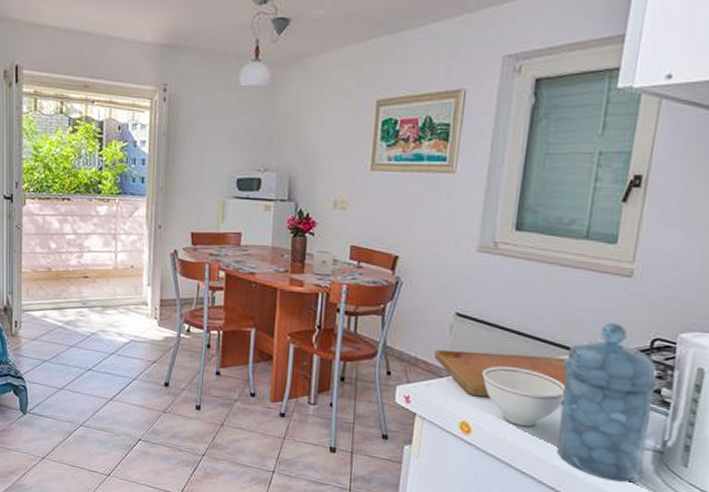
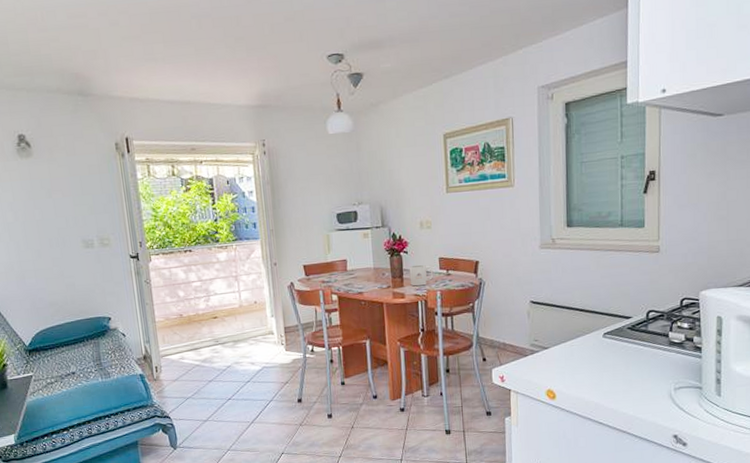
cutting board: present [434,349,568,402] -> none [518,325,623,368]
bowl: present [481,366,566,427] -> none [557,338,623,386]
canister: present [556,322,659,483] -> none [618,290,691,418]

